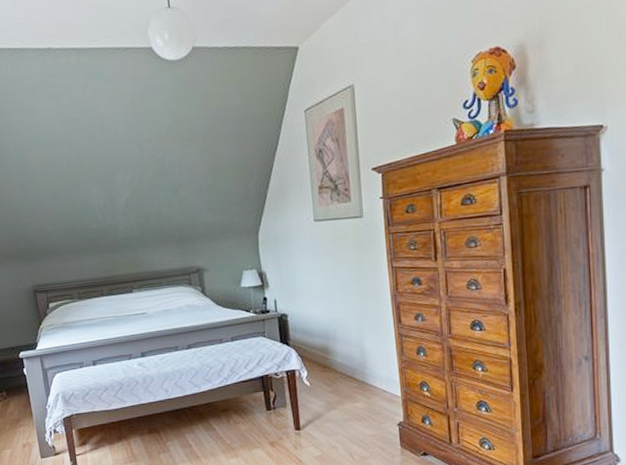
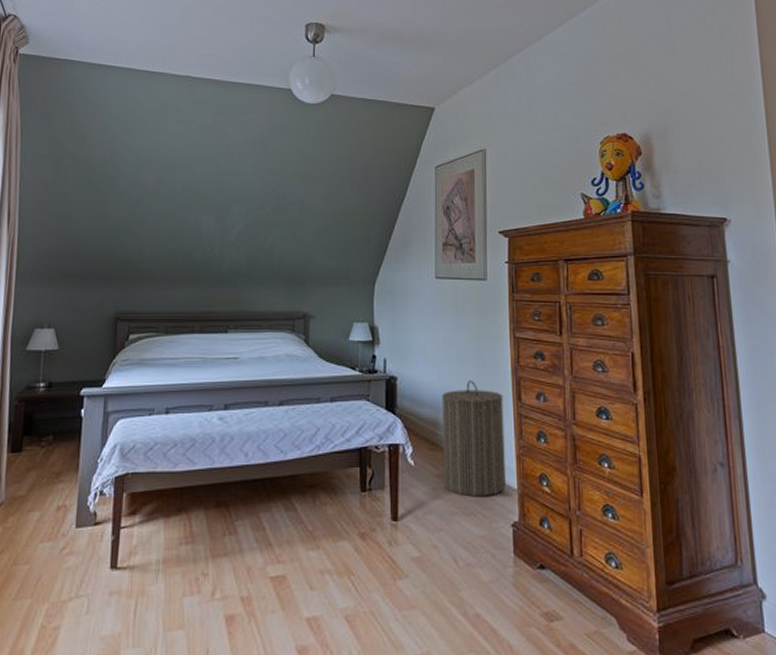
laundry hamper: none [329,309,391,406] -> present [442,380,506,497]

